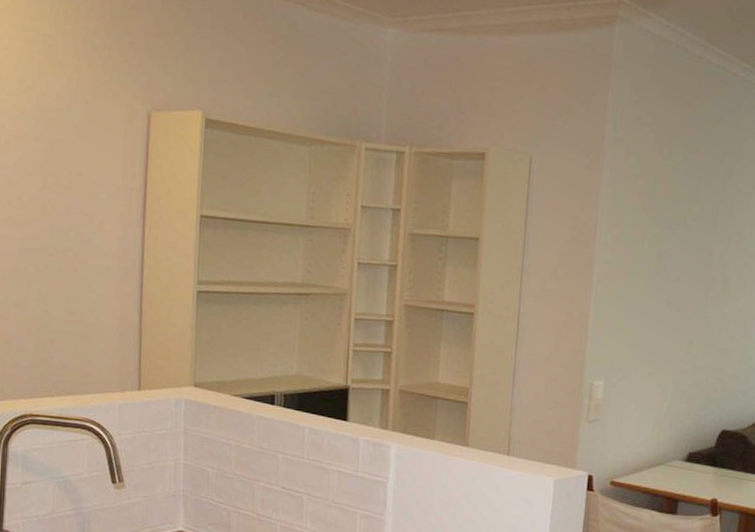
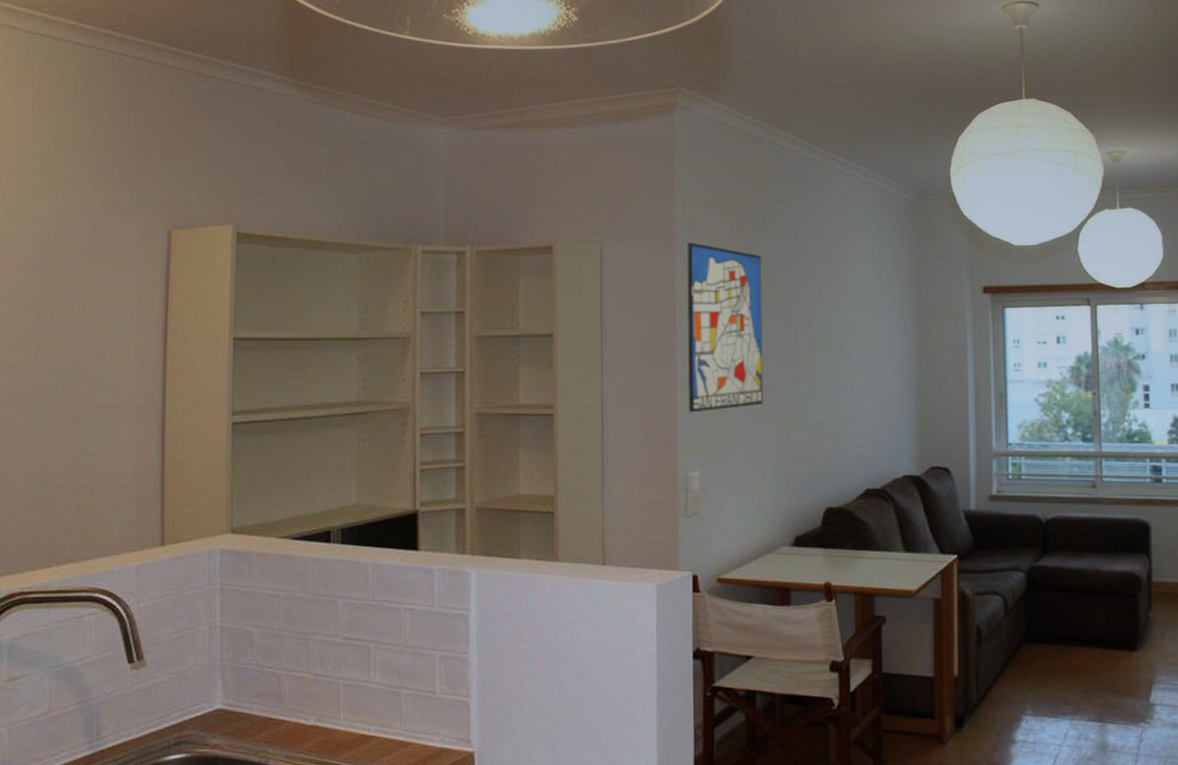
wall art: none [599,159,686,326] -> present [687,242,763,413]

